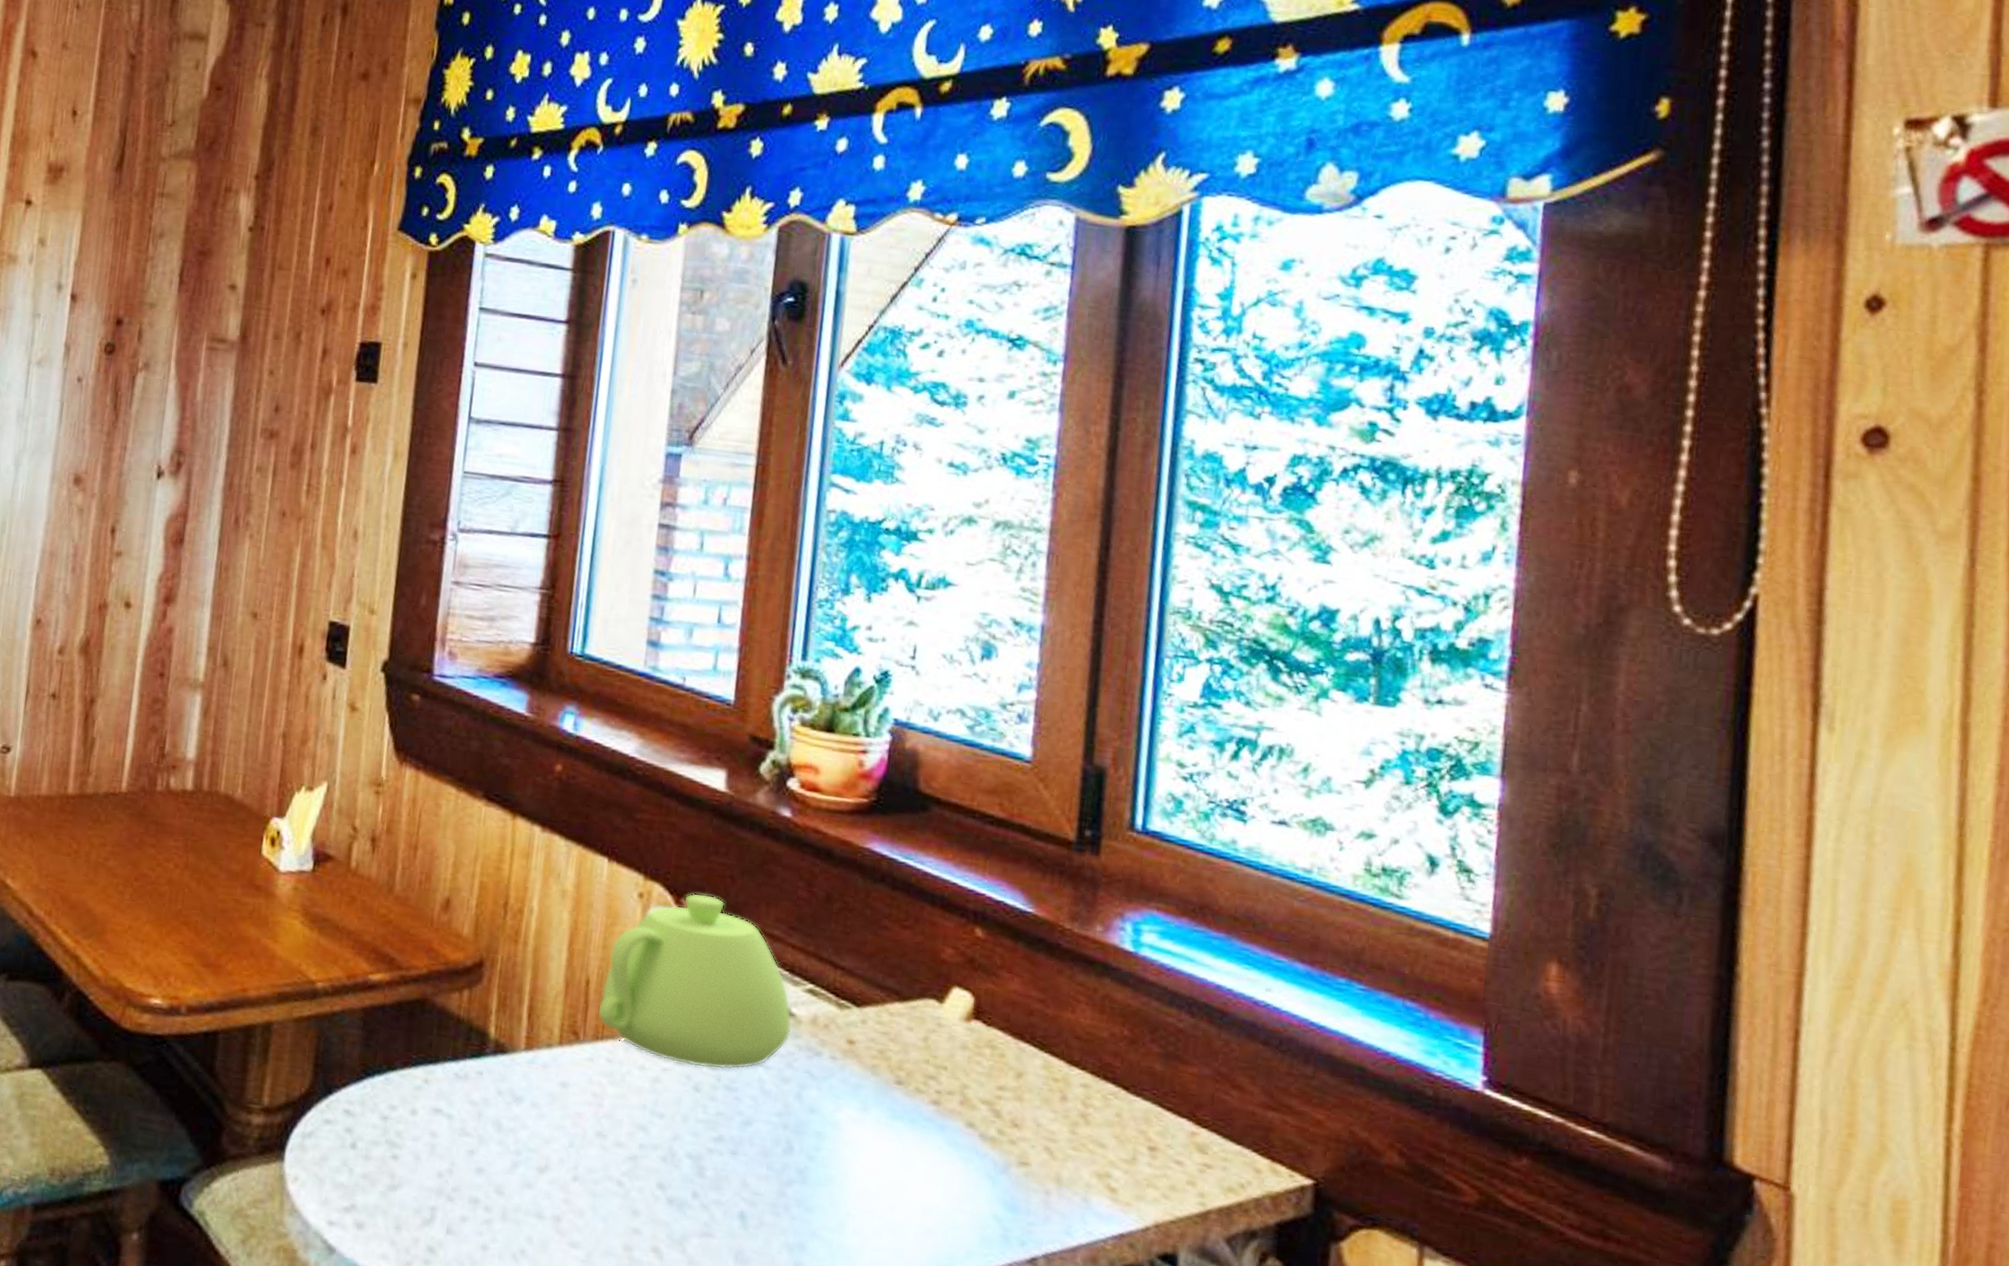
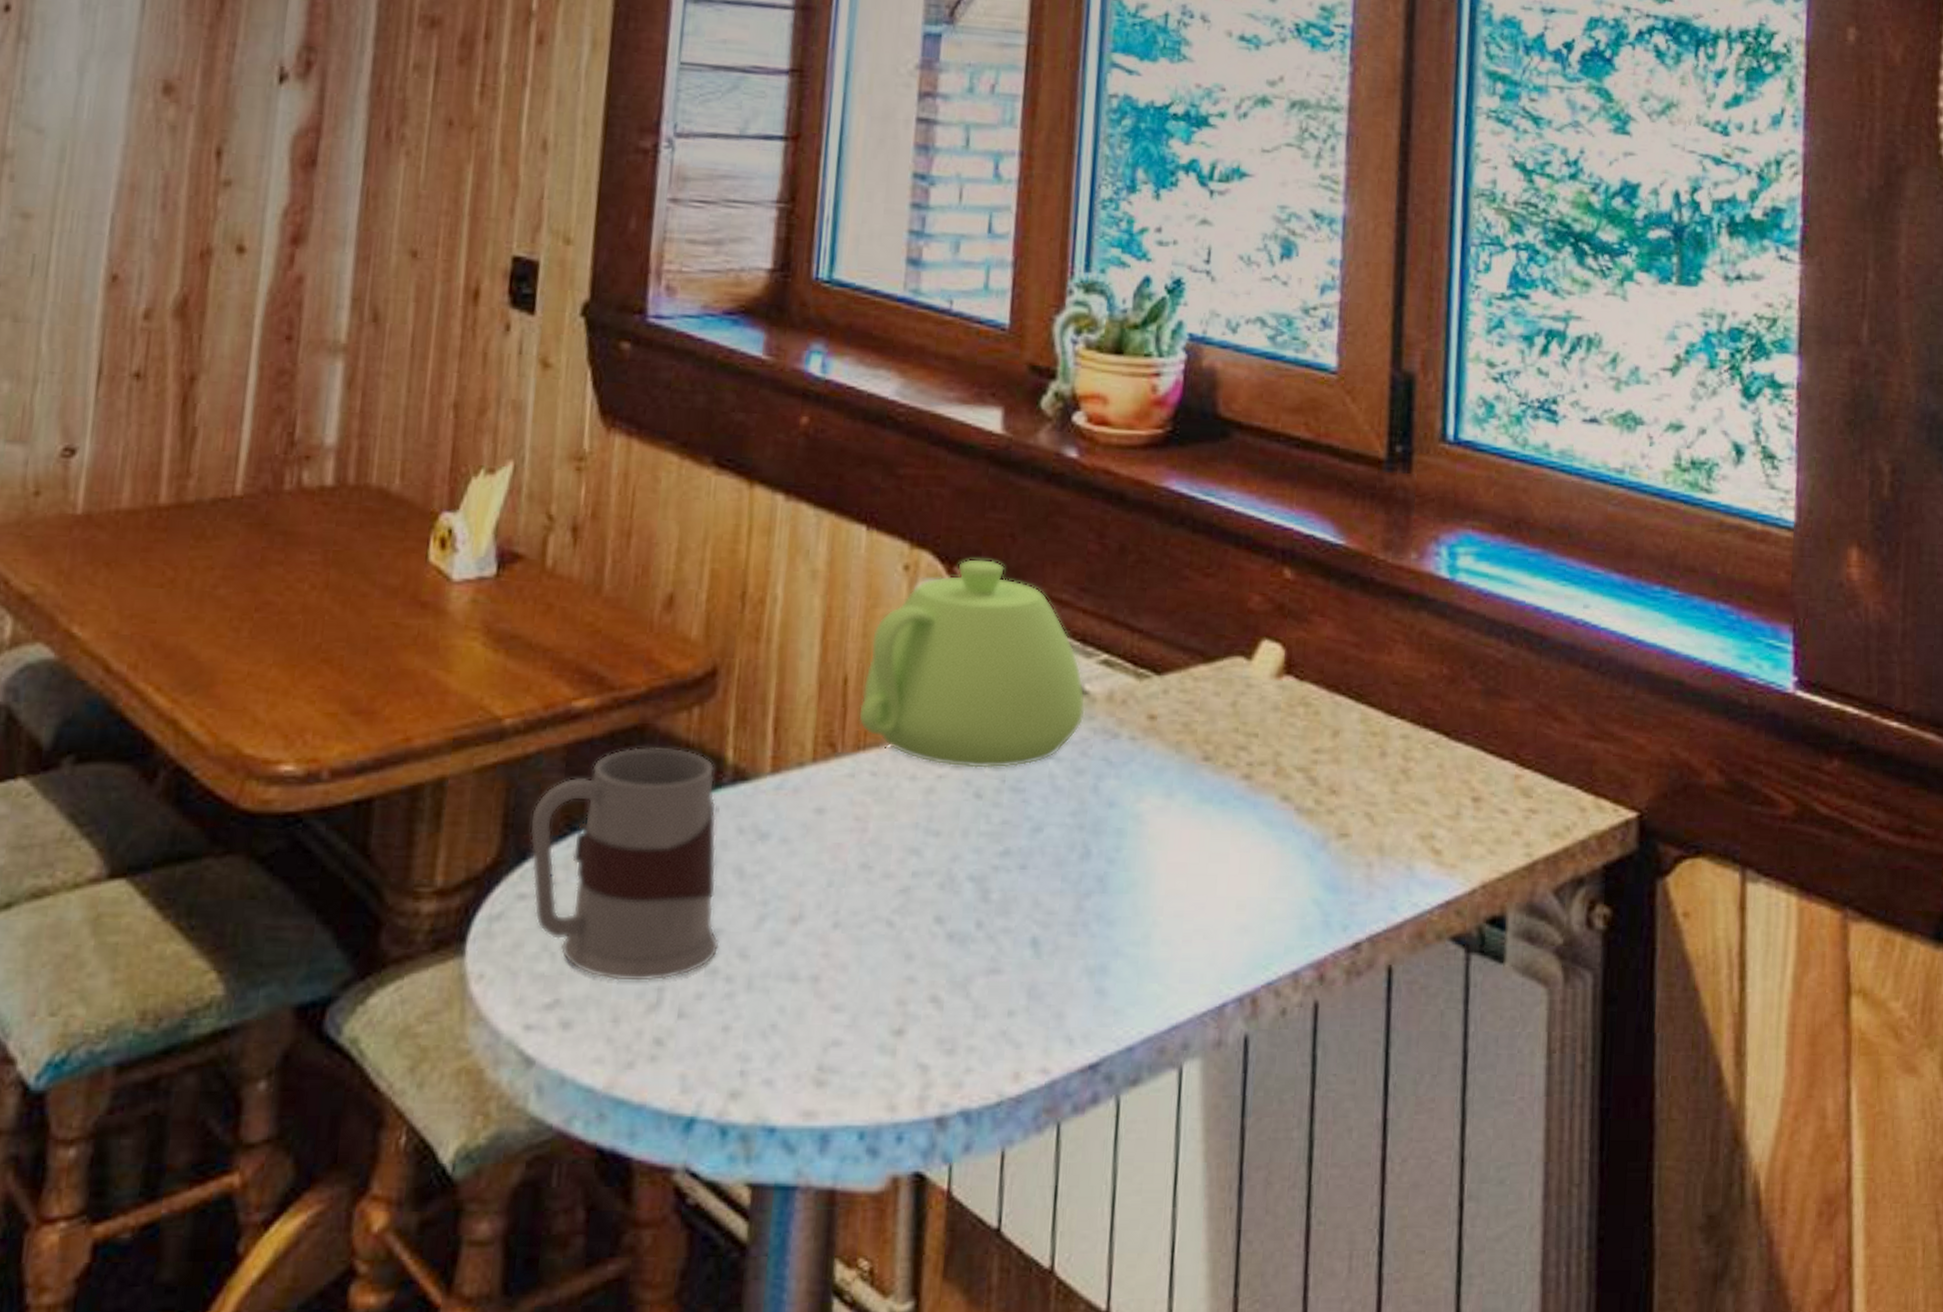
mug: none [334,1016,481,1202] -> present [529,746,720,982]

